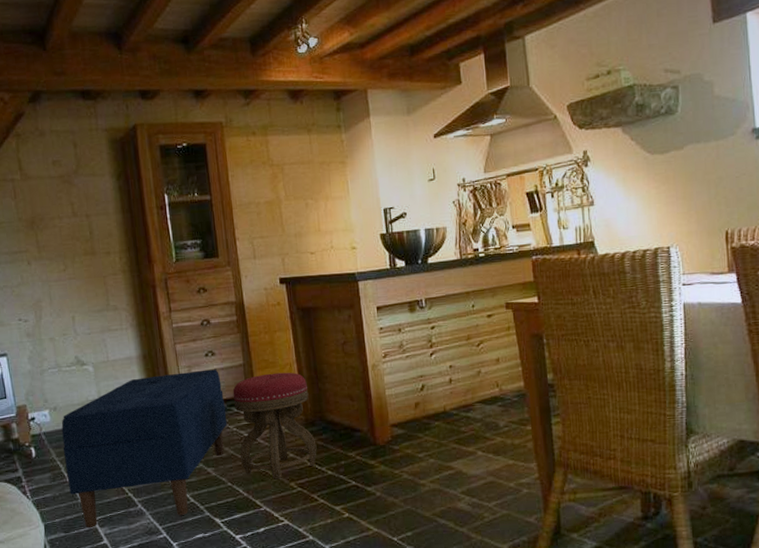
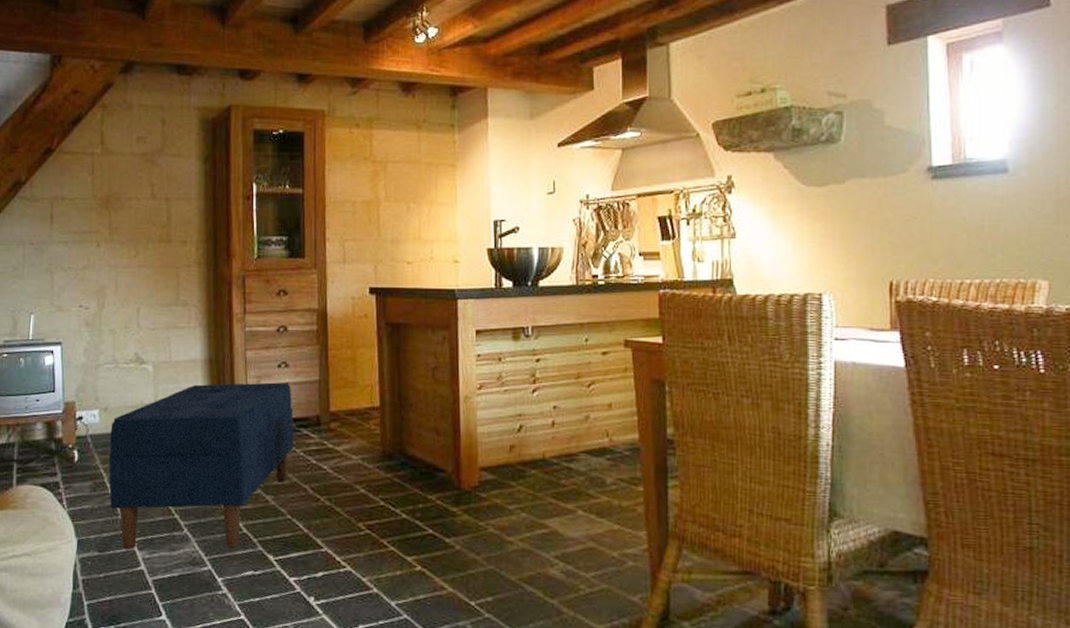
stool: present [232,372,317,480] -> none [303,394,392,517]

